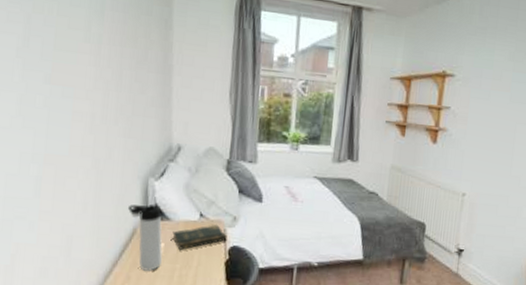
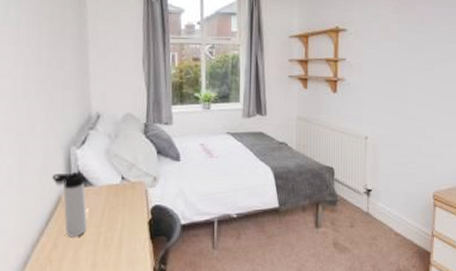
bible: present [172,224,228,250] -> none [96,185,149,214]

